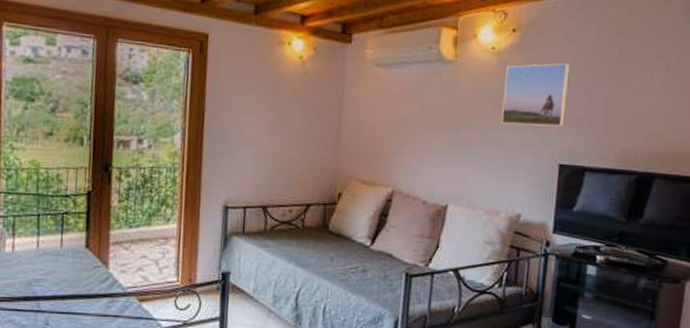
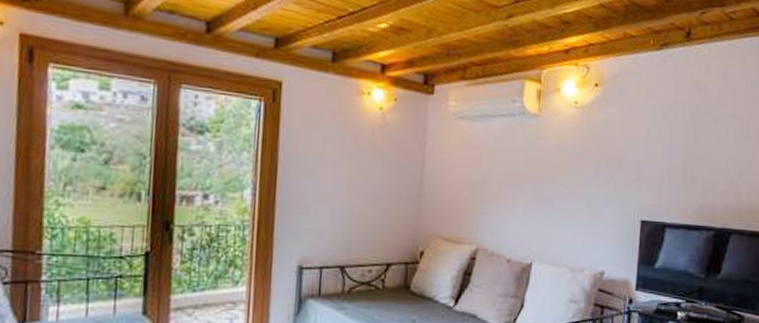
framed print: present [502,63,570,127] -> none [585,118,650,183]

